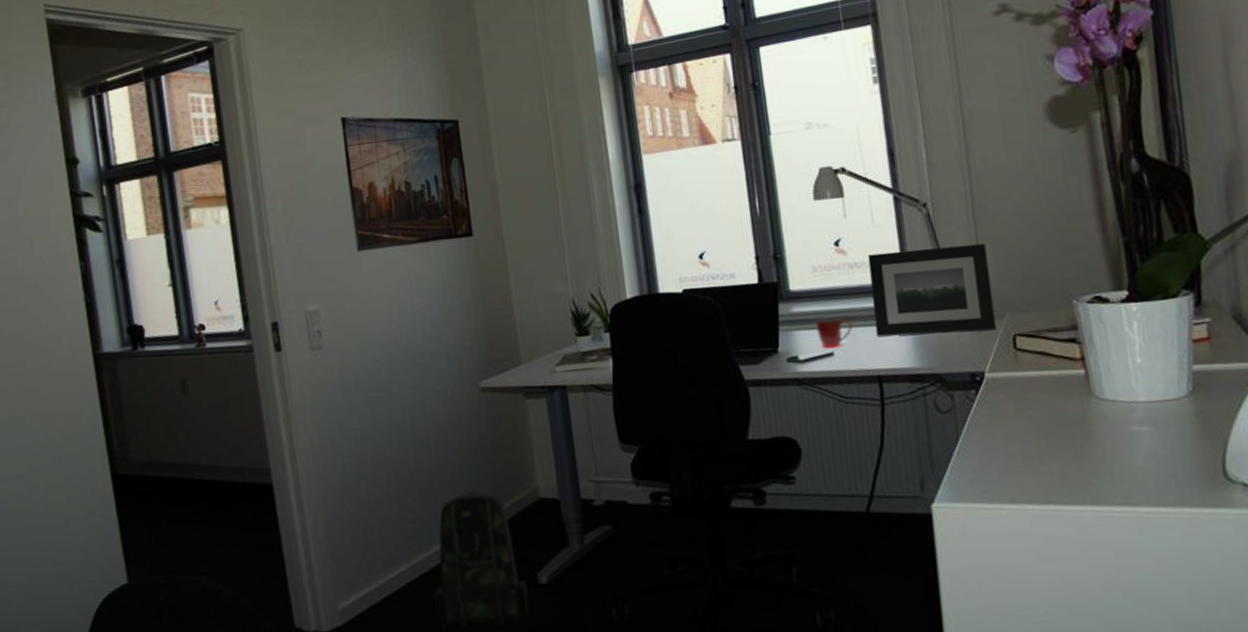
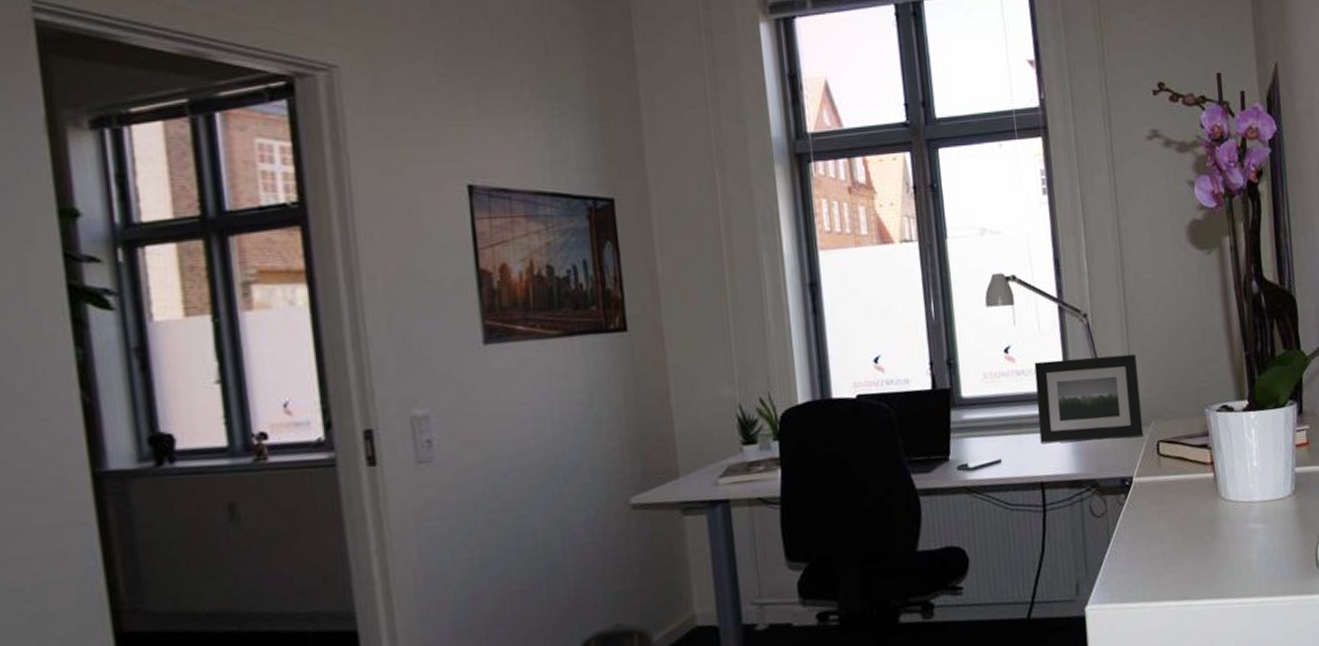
mug: present [816,317,853,349] -> none [985,424,1019,456]

